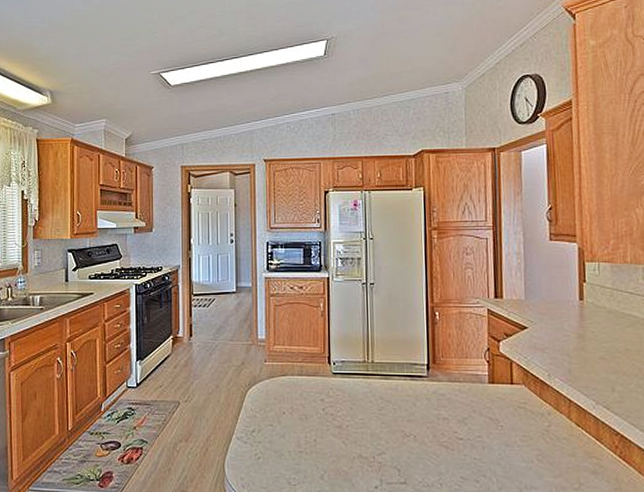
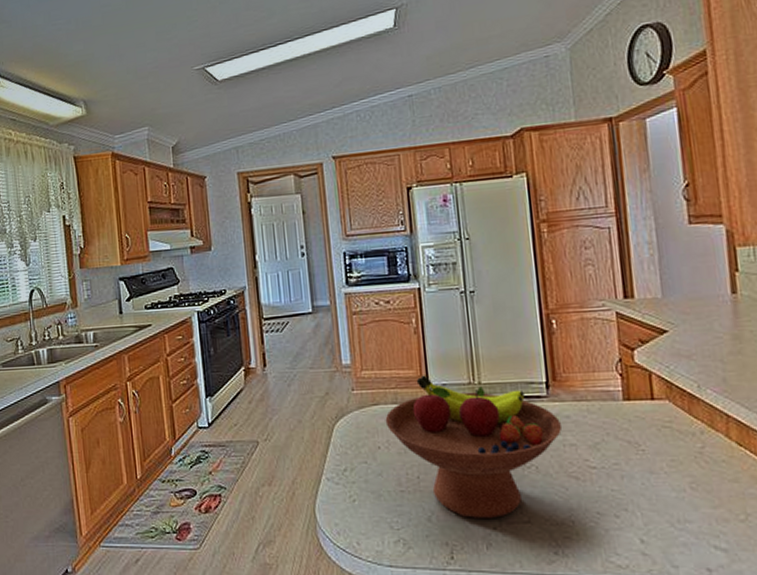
fruit bowl: none [291,352,438,478] -> present [385,375,563,518]

